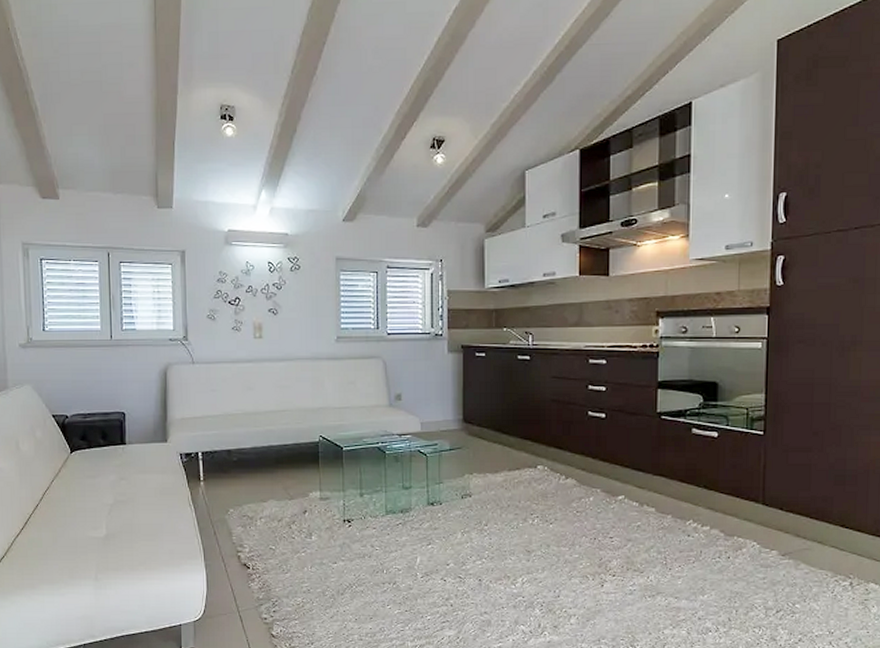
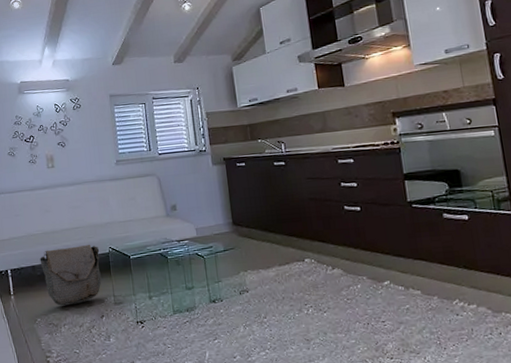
bag: none [237,430,308,497] -> present [40,244,102,306]

